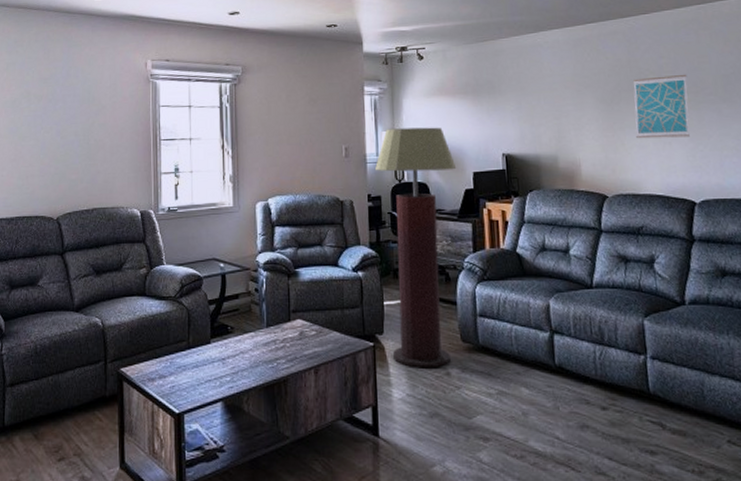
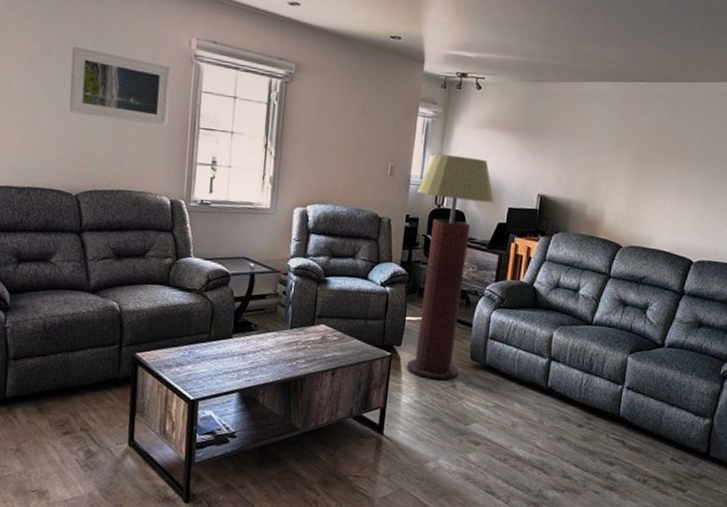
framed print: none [46,85,132,144] -> present [69,47,171,127]
wall art: present [633,75,690,139] -> none [657,142,713,203]

